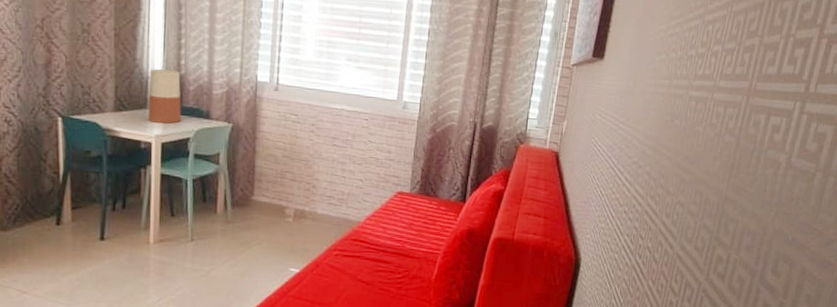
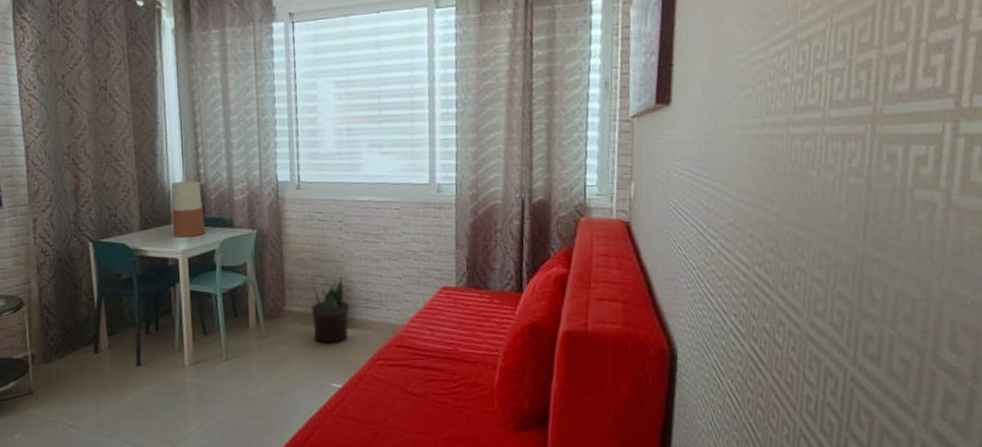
planter: none [277,175,314,233] -> present [311,278,350,344]

